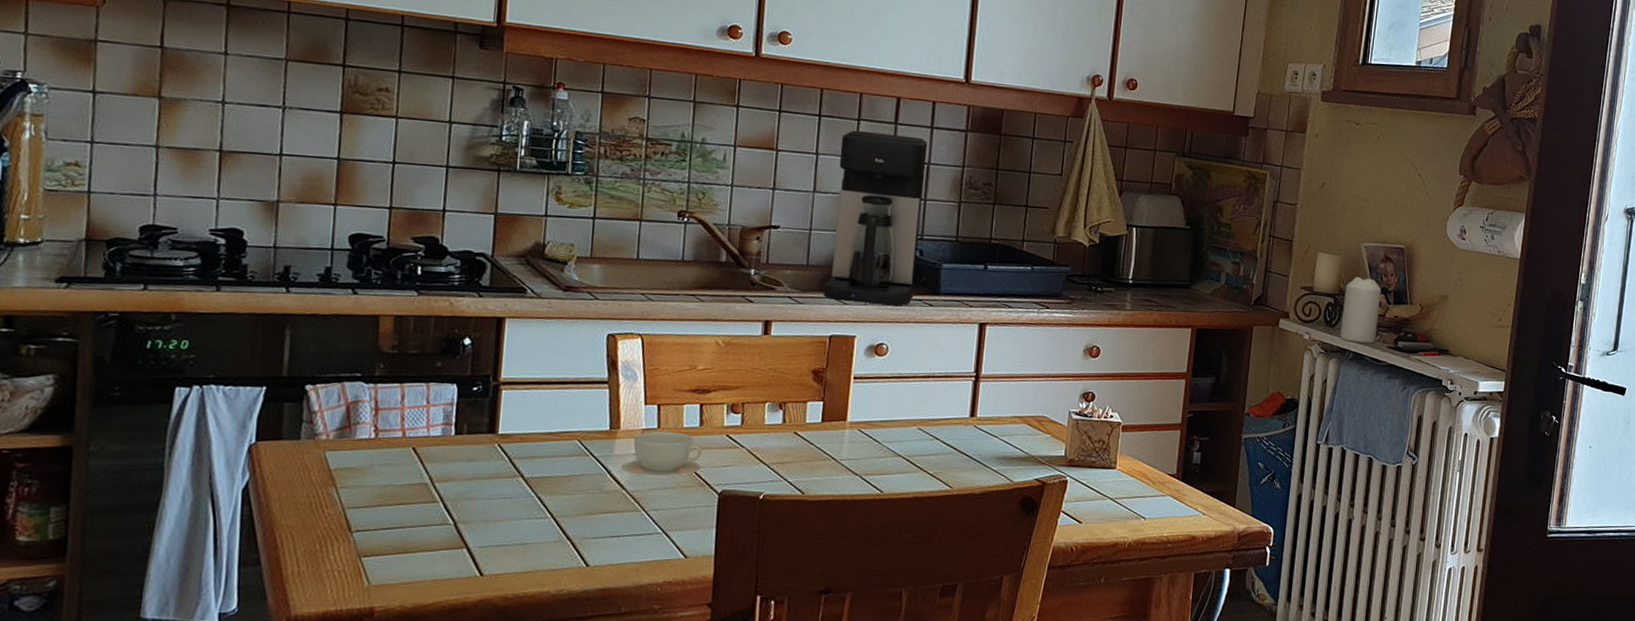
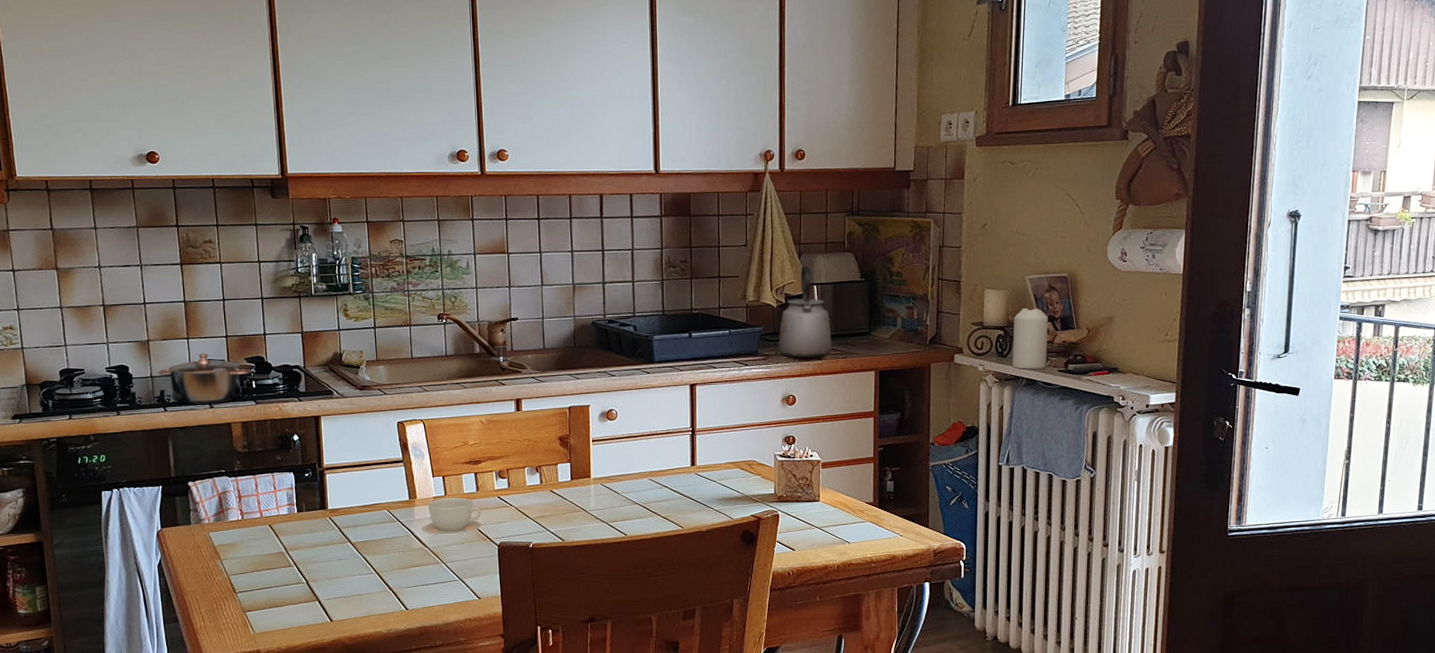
cooking pot: none [285,225,419,290] -> present [158,353,251,405]
coffee maker: present [824,130,928,307] -> none [558,227,634,377]
kettle: none [1086,204,1148,310] -> present [778,265,832,361]

